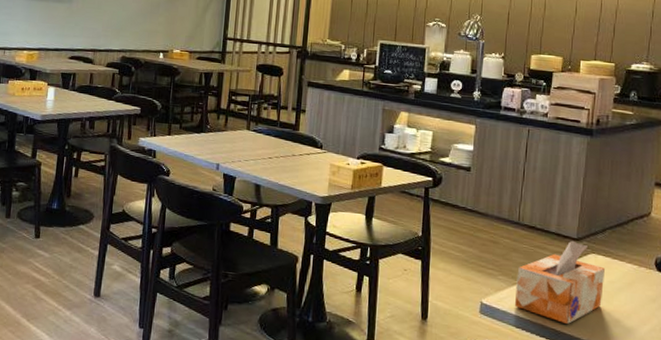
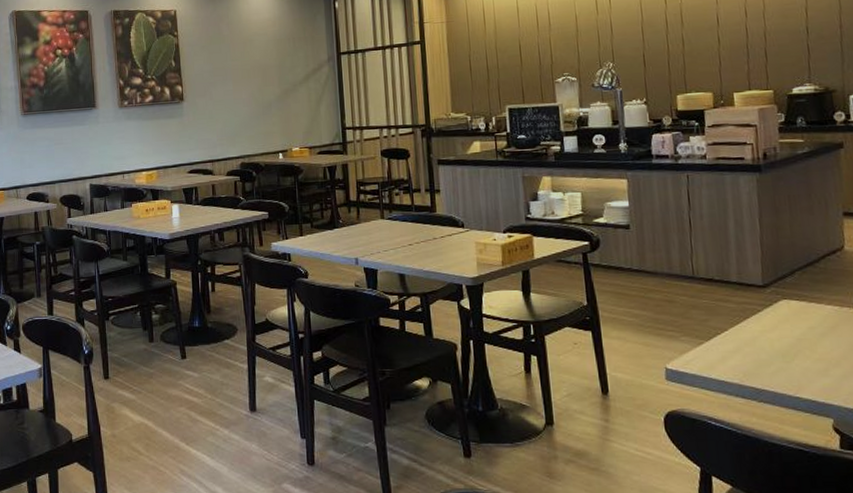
tissue box: present [514,240,606,324] -> none [701,288,805,380]

